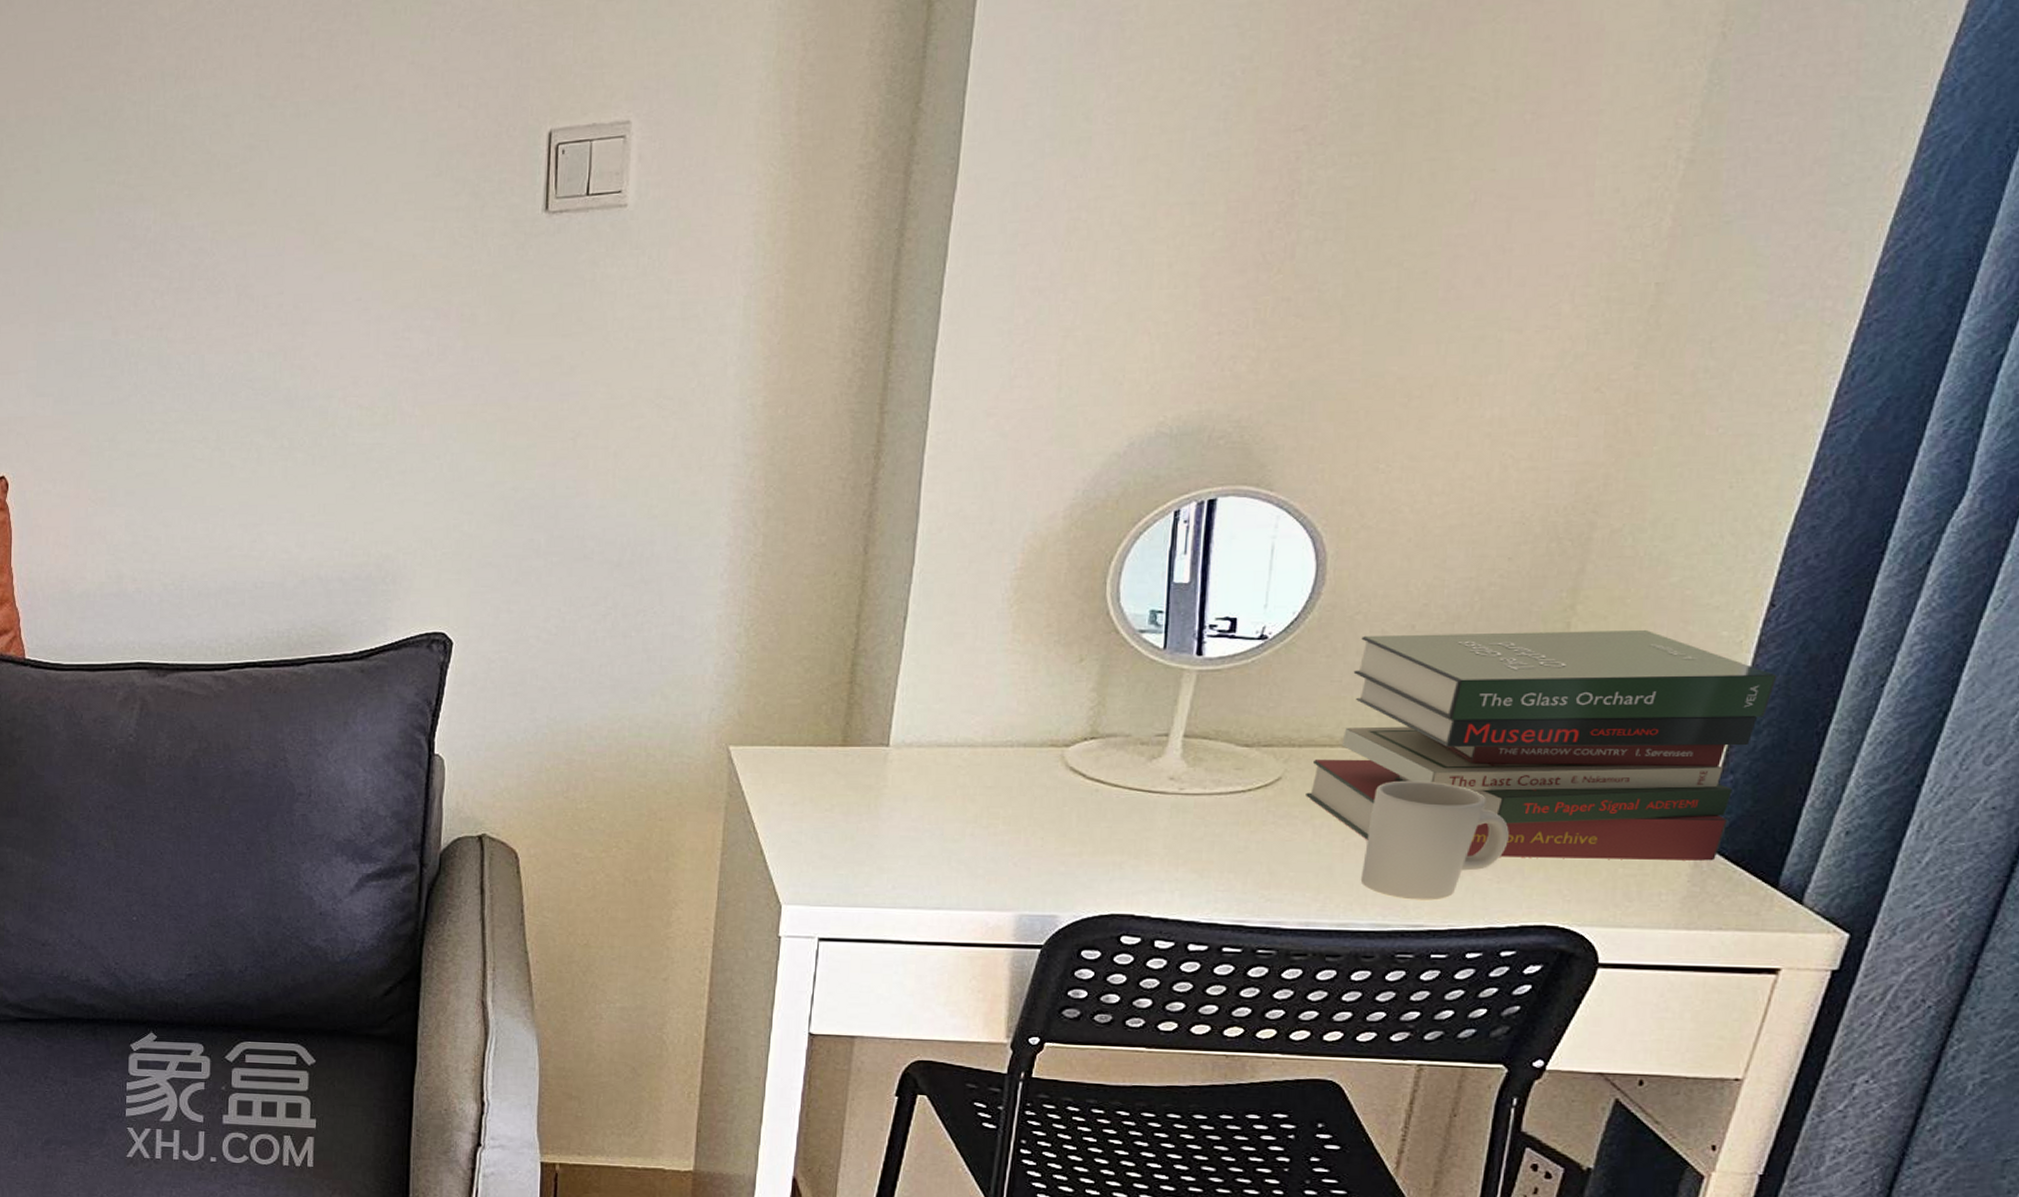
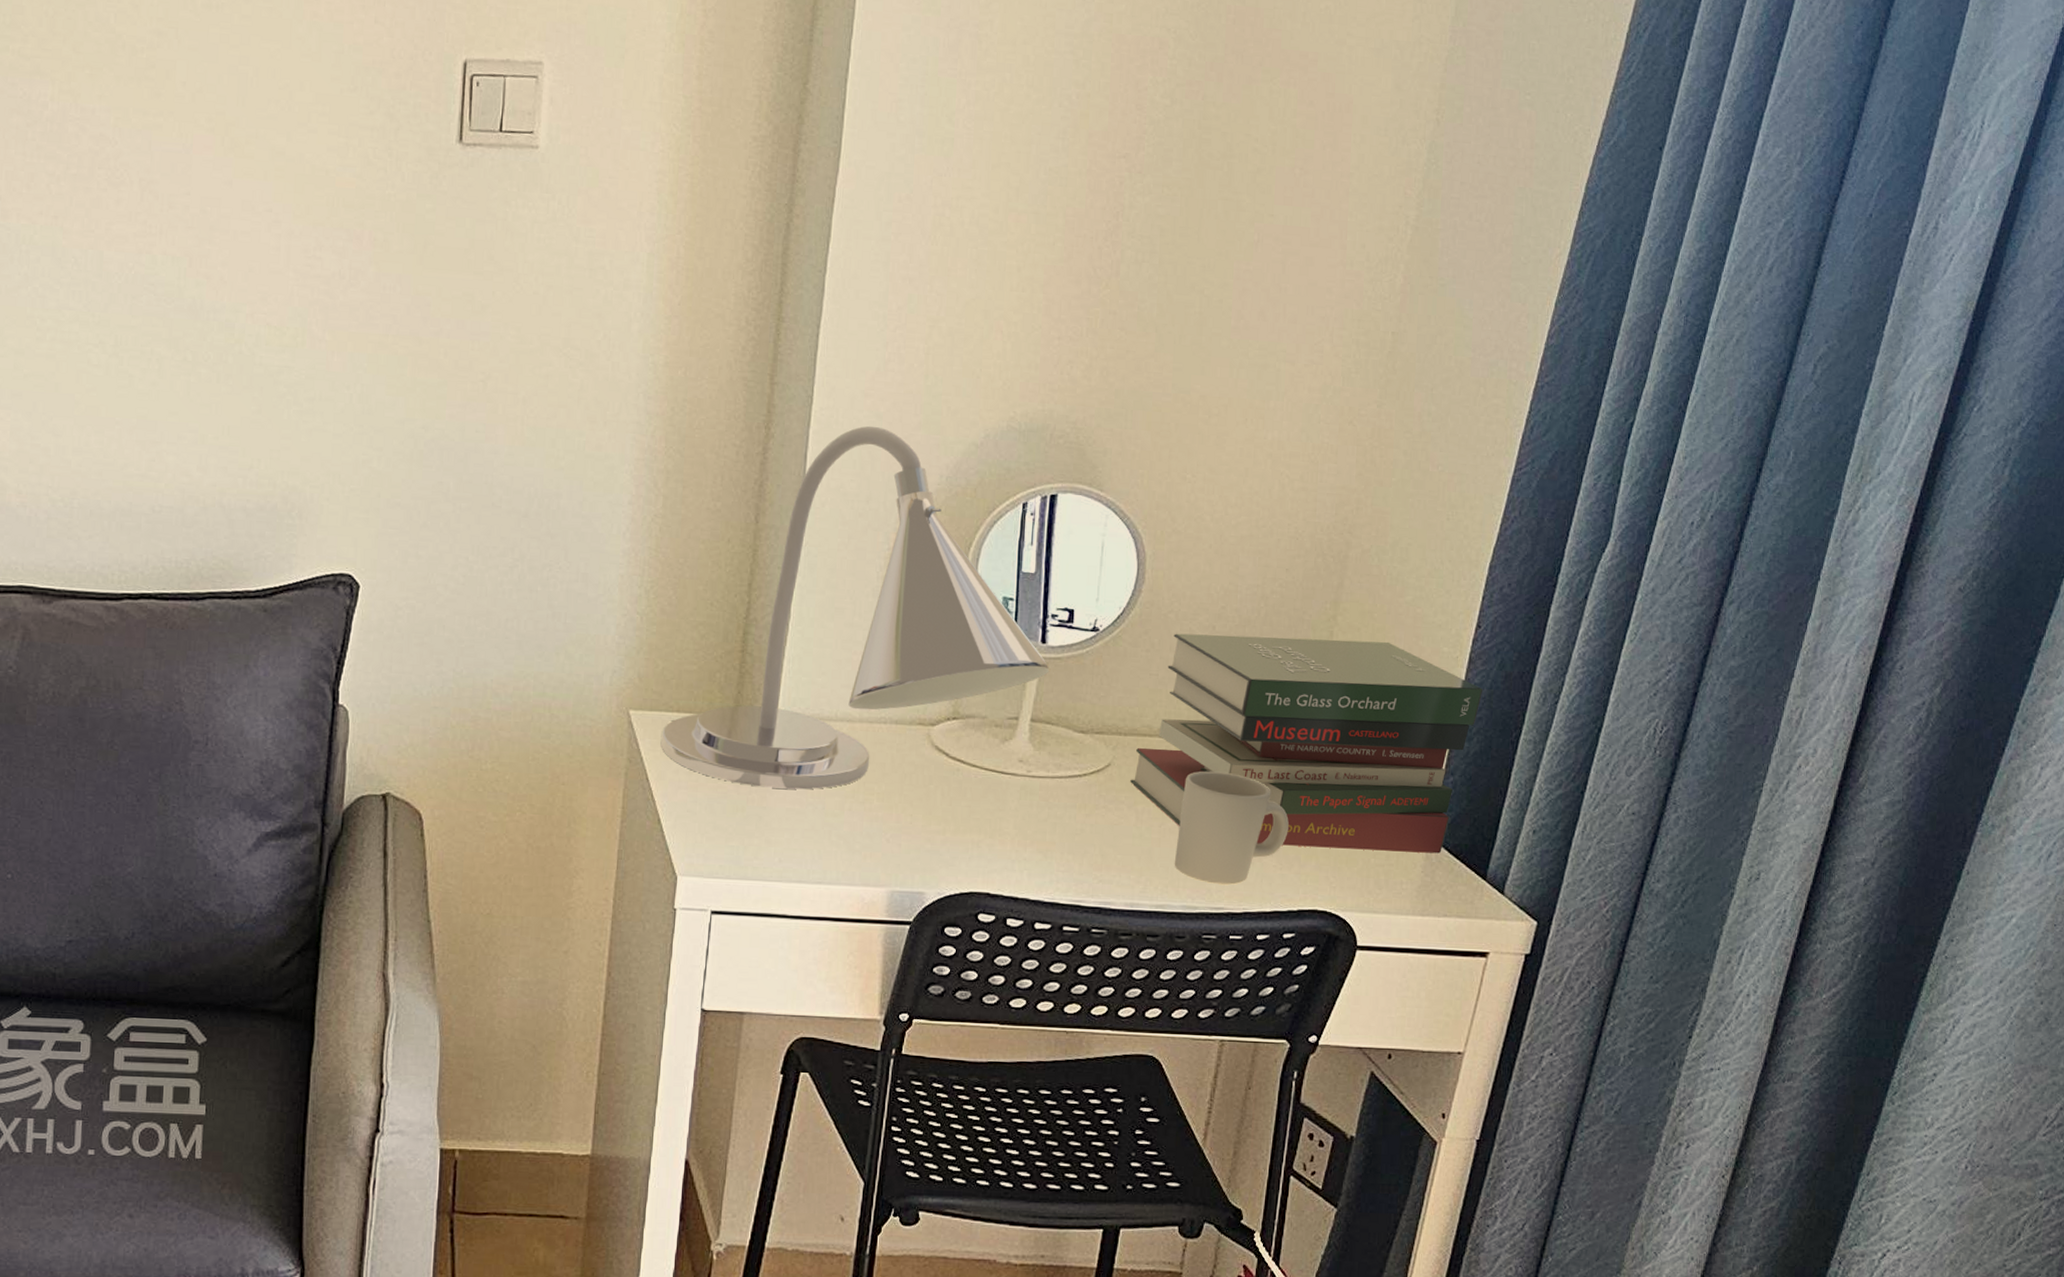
table lamp: none [762,445,1208,817] -> present [660,425,1051,790]

